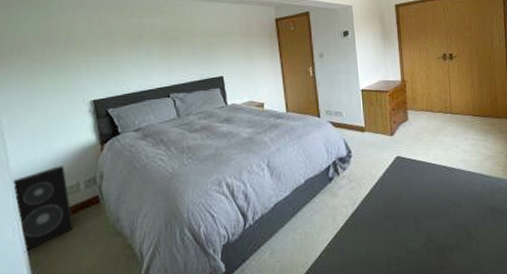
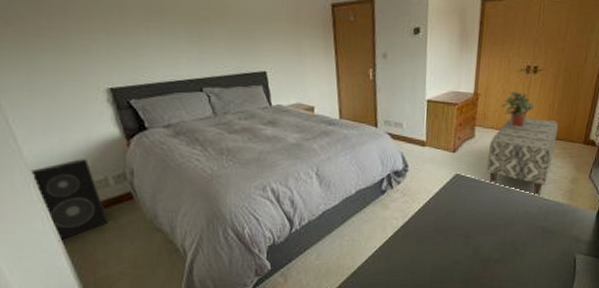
bench: none [423,98,485,175] -> present [487,117,559,197]
potted plant: none [426,77,457,108] -> present [500,91,535,127]

